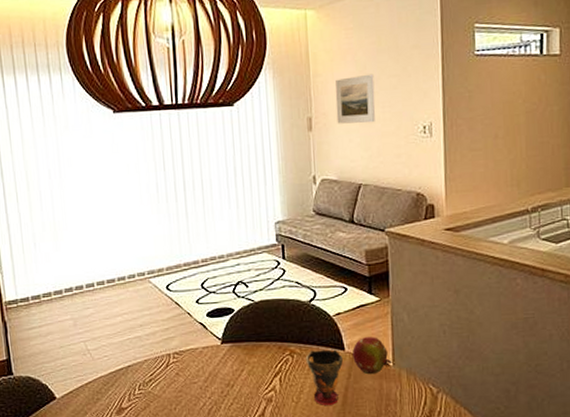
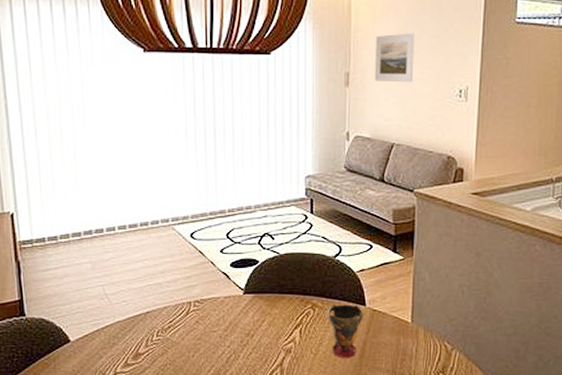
fruit: present [352,337,392,375] -> none [373,294,411,330]

